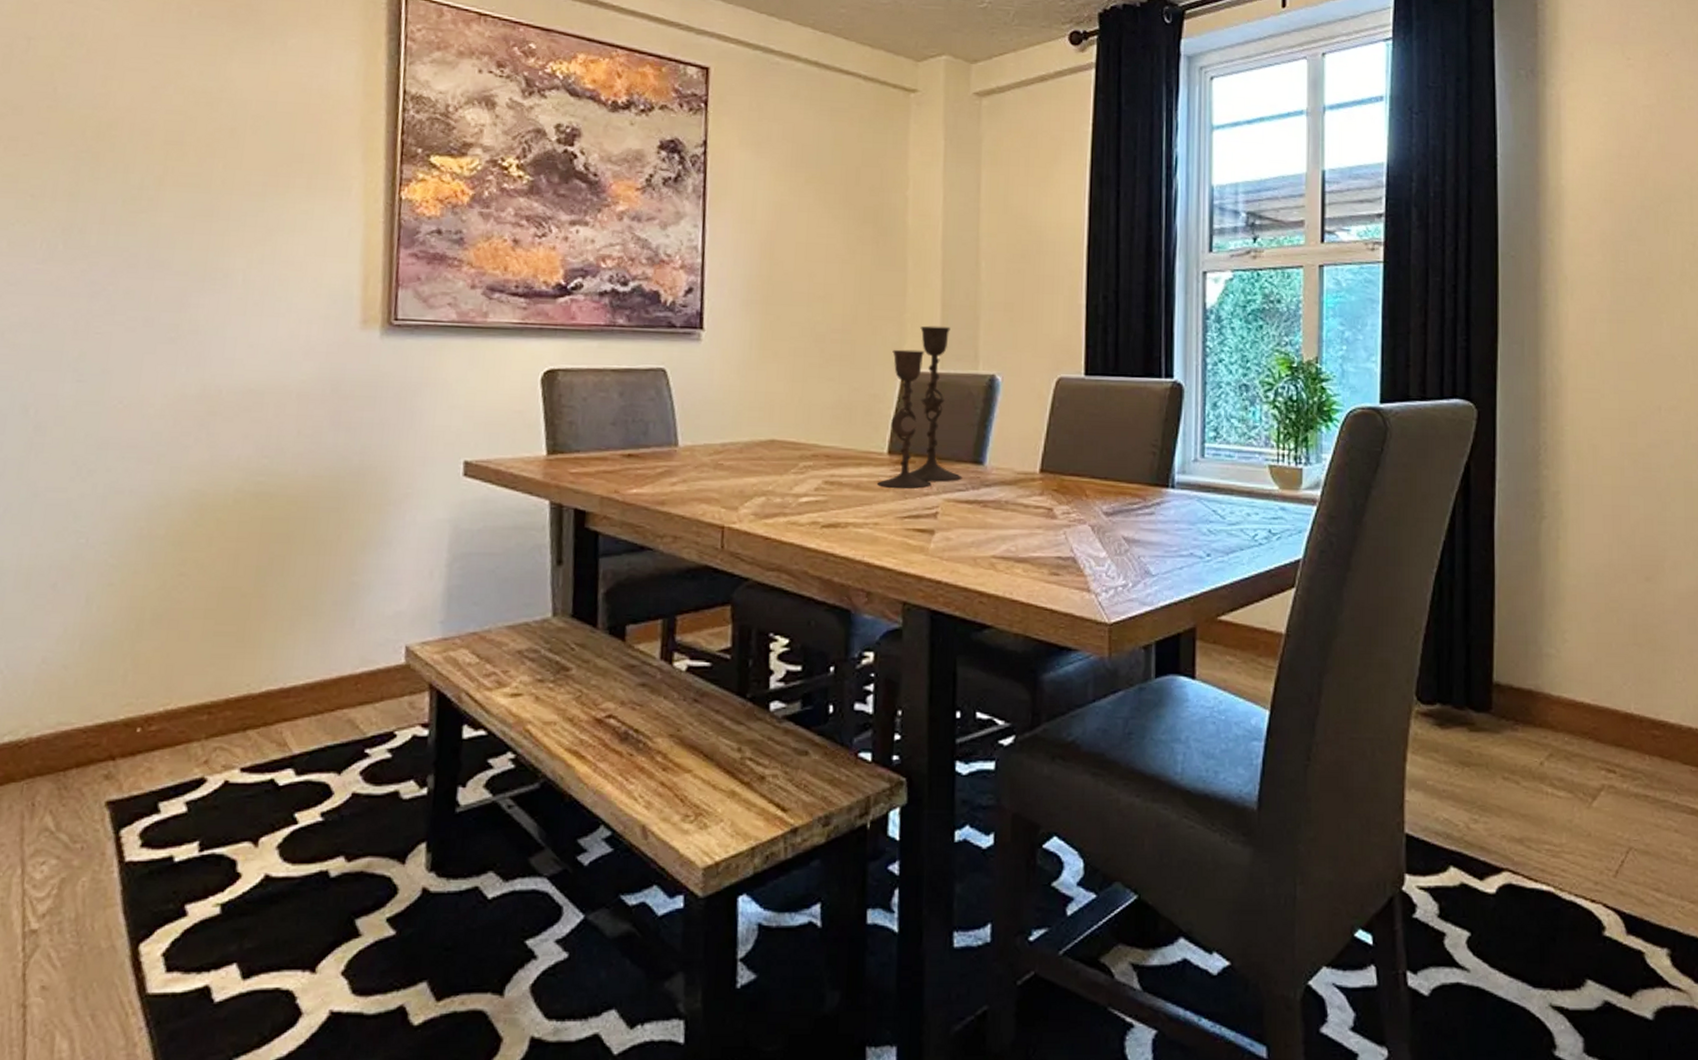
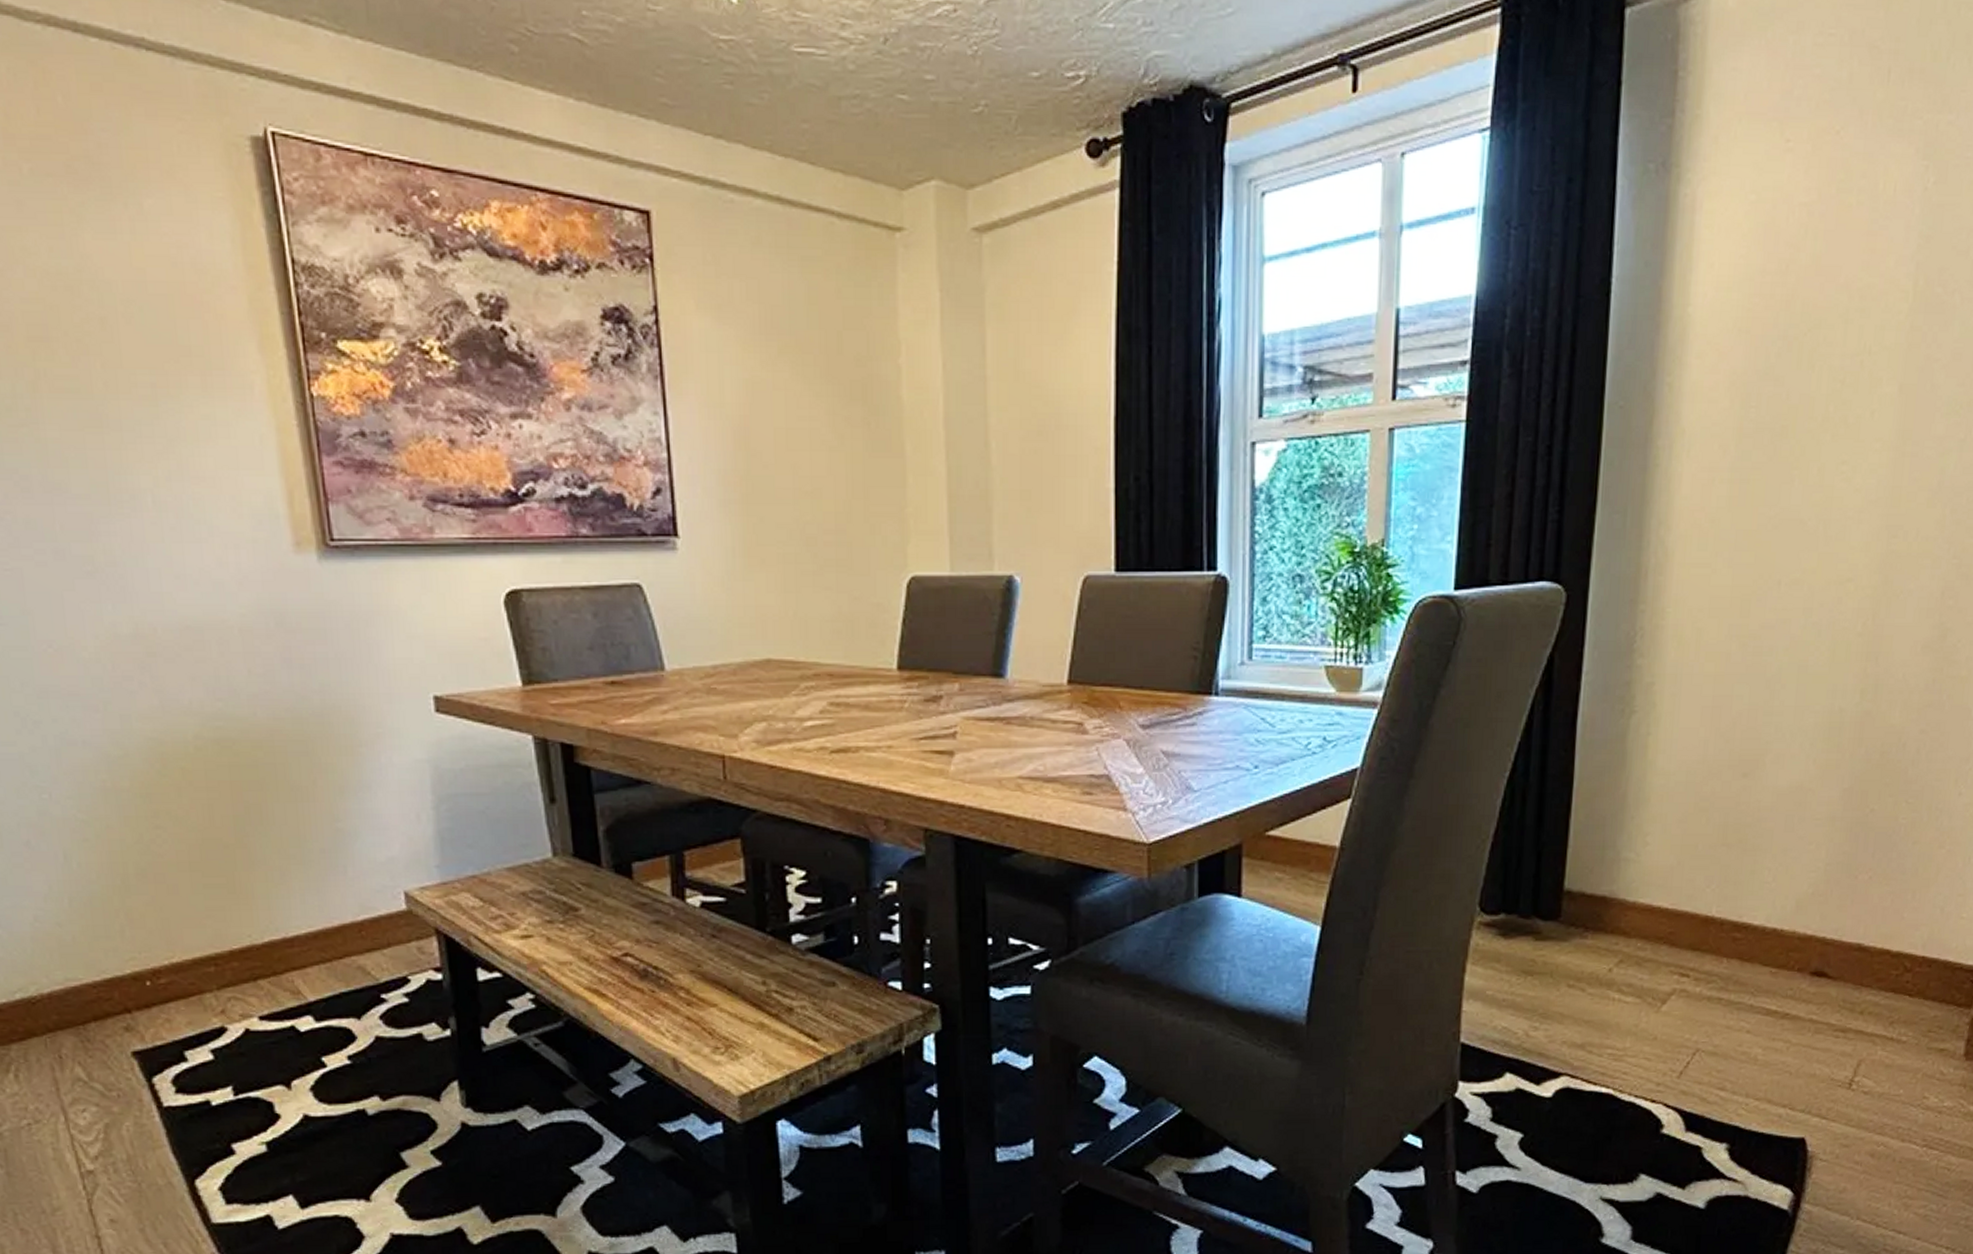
candlestick: present [877,325,962,490] -> none [888,521,982,708]

